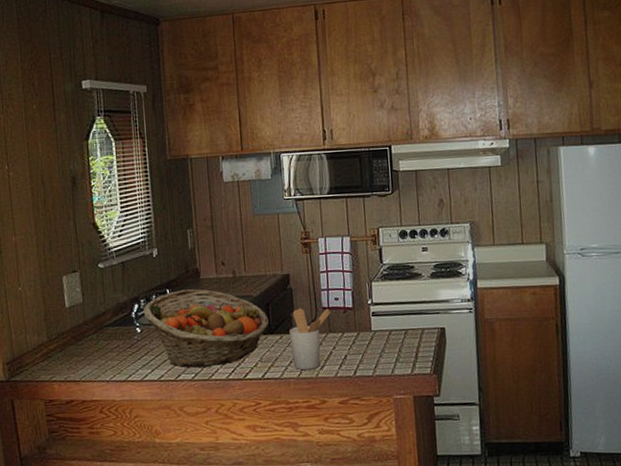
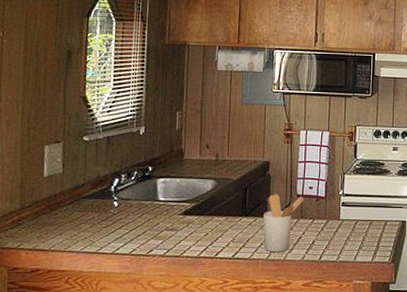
fruit basket: present [143,289,269,368] -> none [122,168,245,244]

